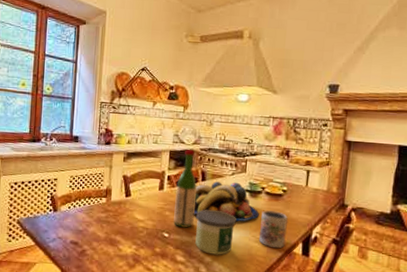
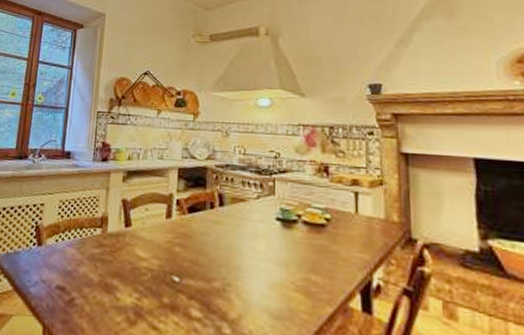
wine bottle: present [173,149,197,228] -> none [185,165,213,270]
fruit bowl: present [193,181,259,222] -> none [210,207,297,262]
candle: present [195,209,236,255] -> none [214,244,267,310]
mug: present [259,210,288,249] -> none [300,246,337,302]

